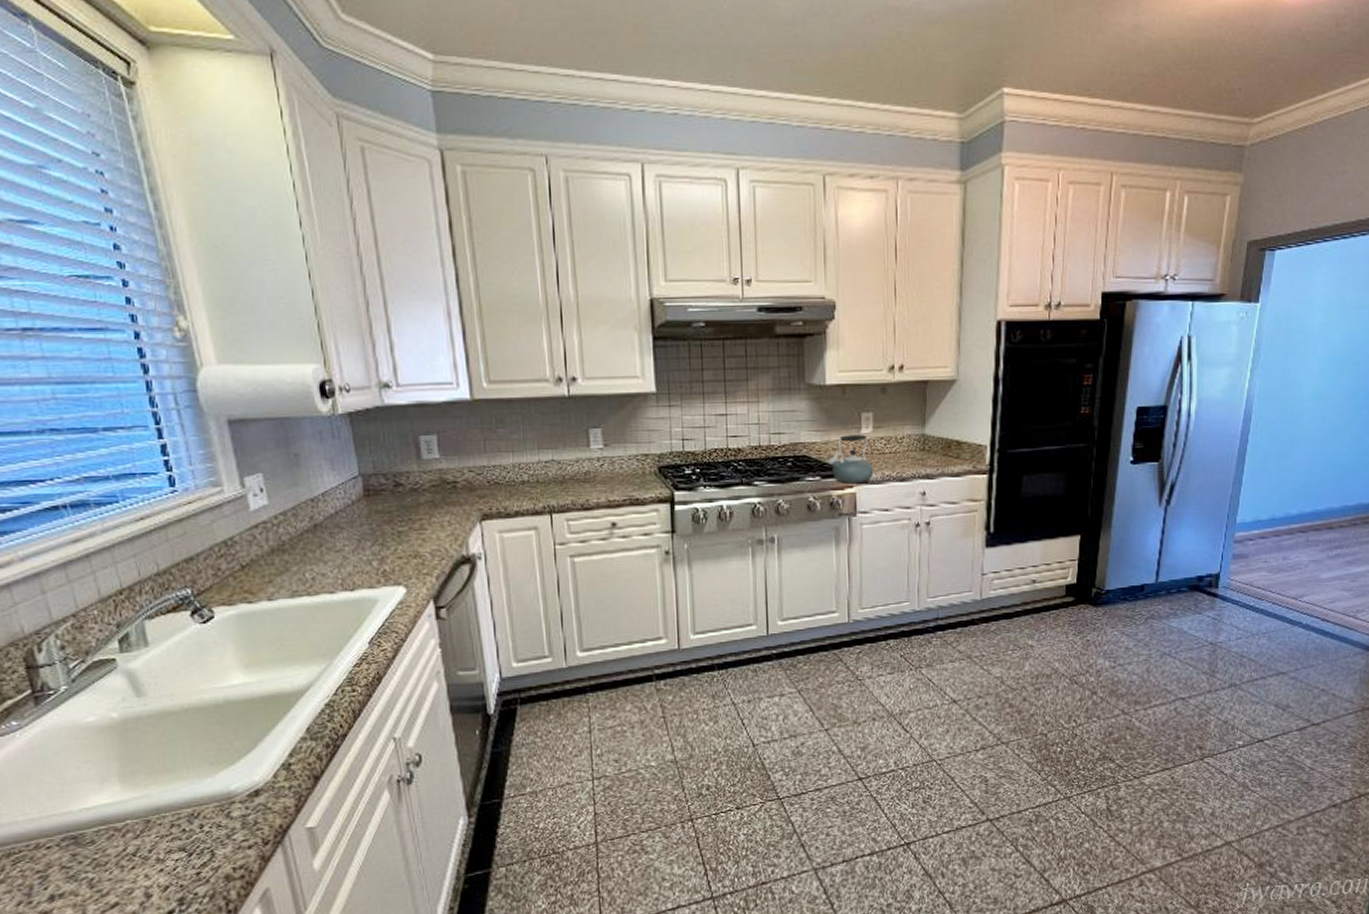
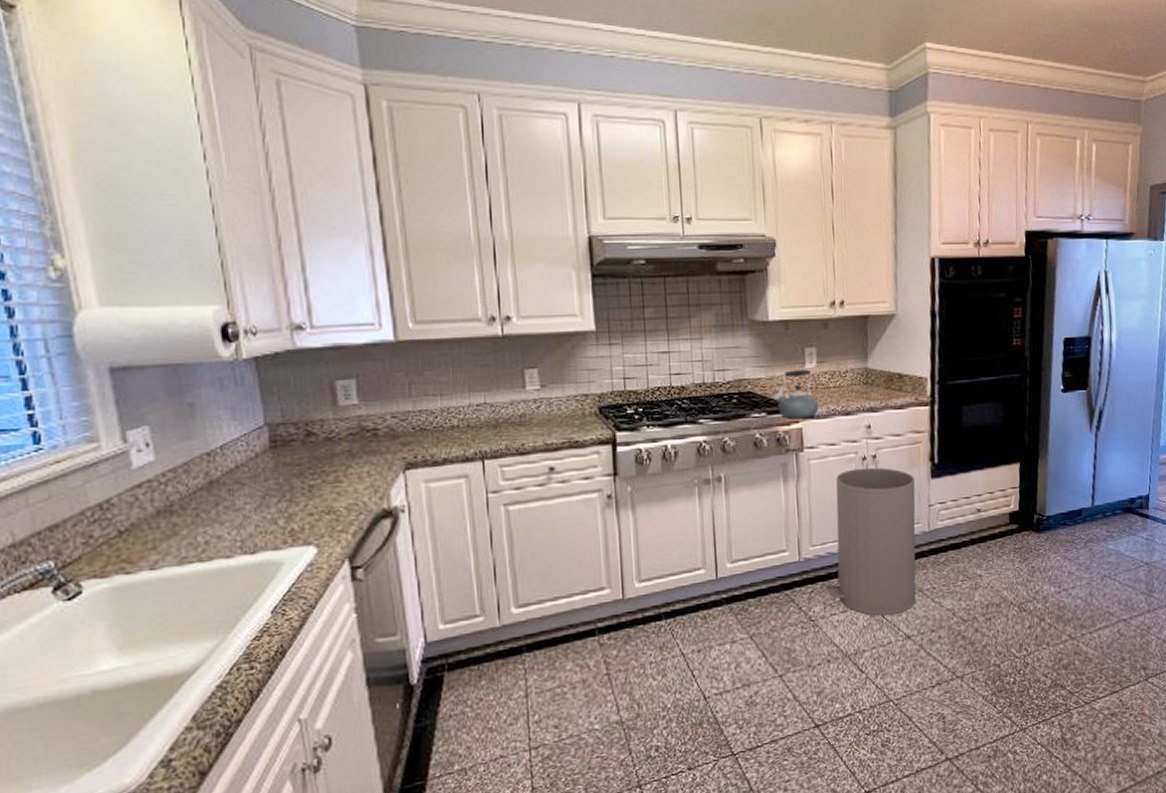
garbage can: none [874,534,968,680] -> present [826,467,916,616]

